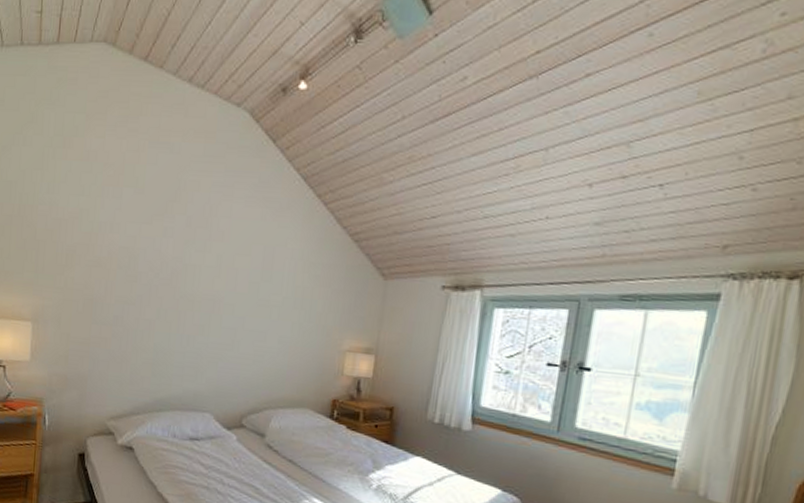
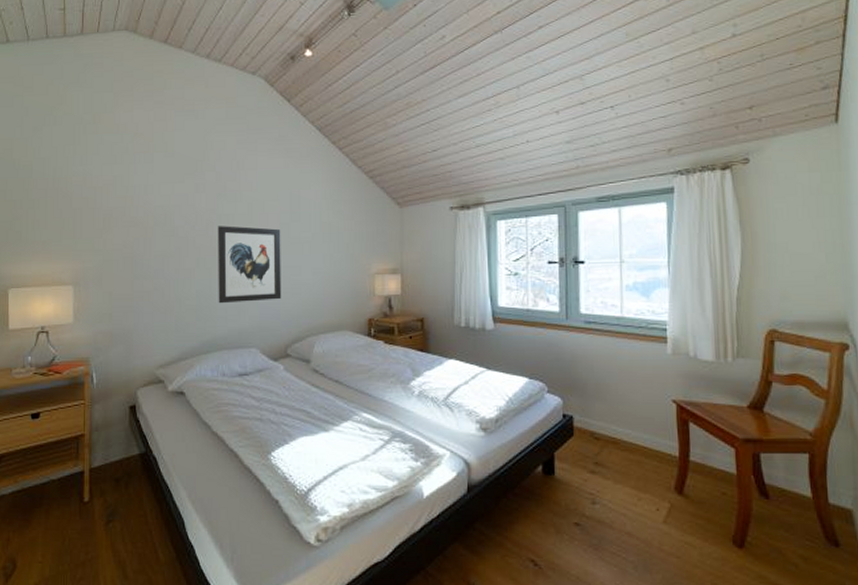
wall art: none [176,277,249,366] -> present [217,225,282,304]

